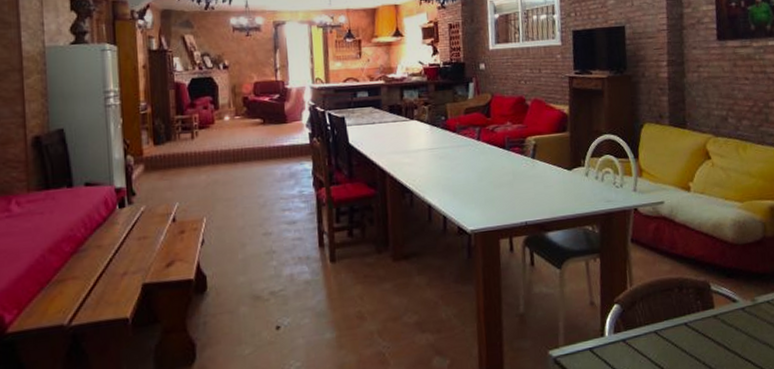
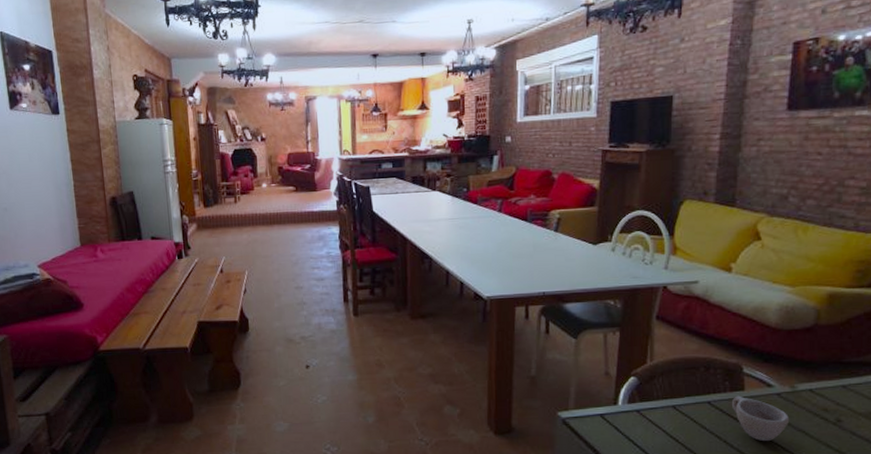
cup: none [705,314,755,359] -> present [732,395,790,442]

